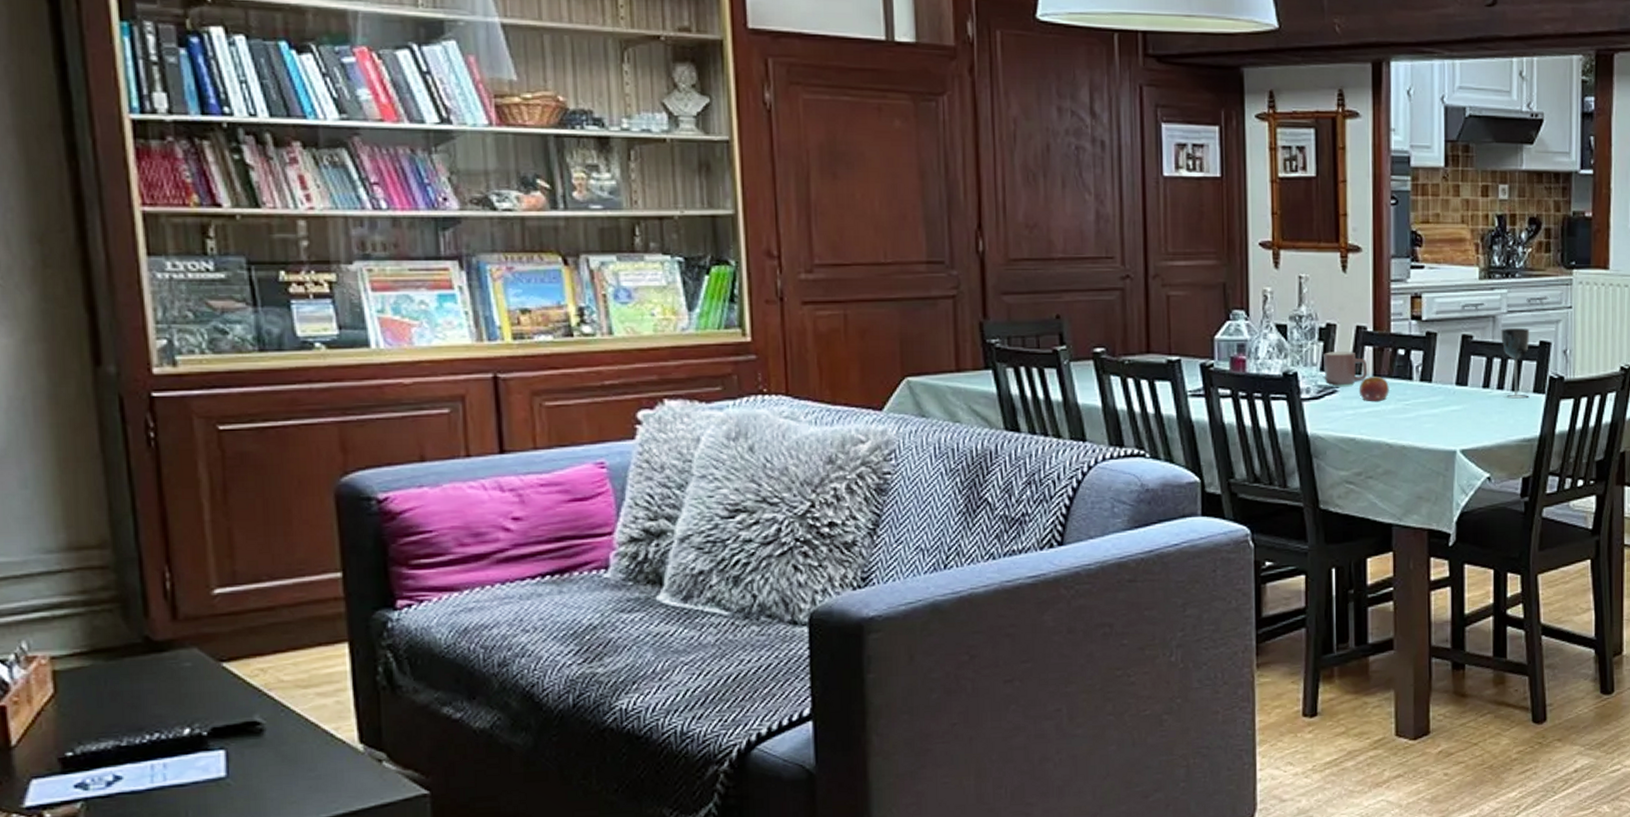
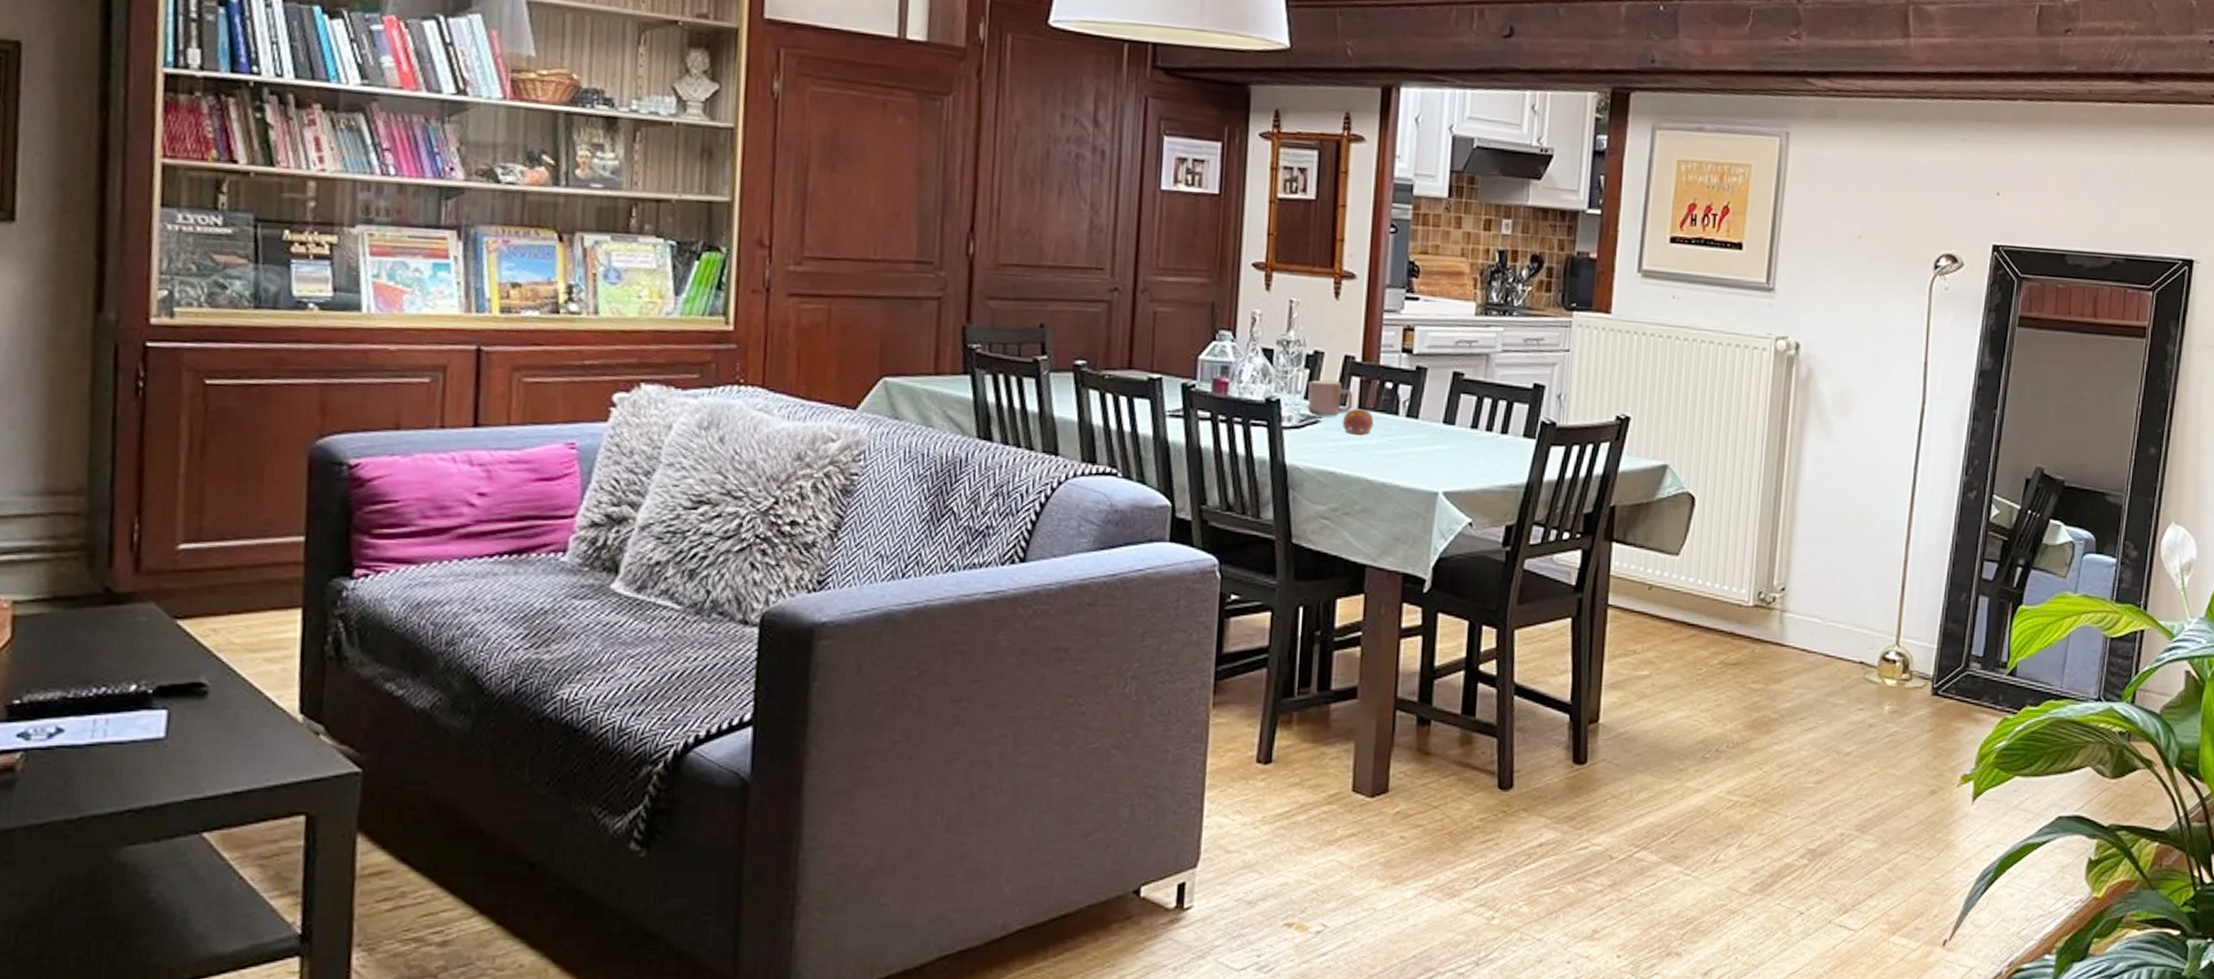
wine glass: present [1501,328,1530,399] -> none [1491,368,1524,443]

